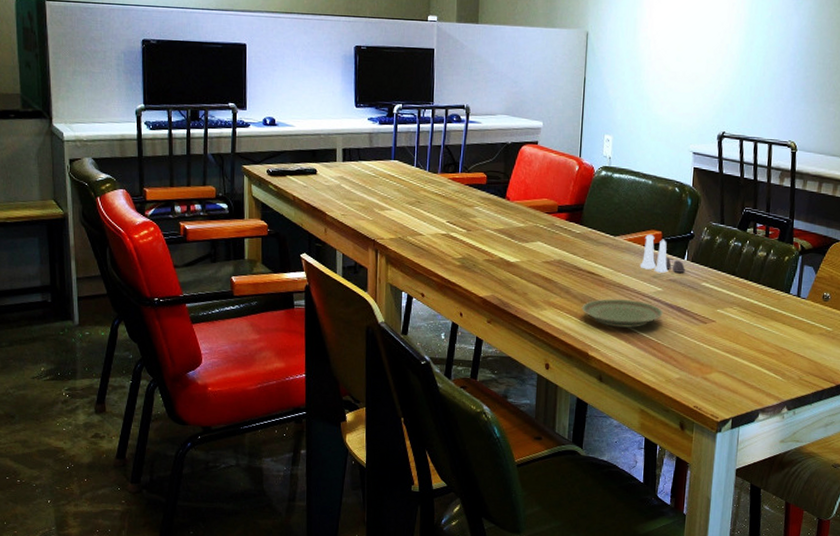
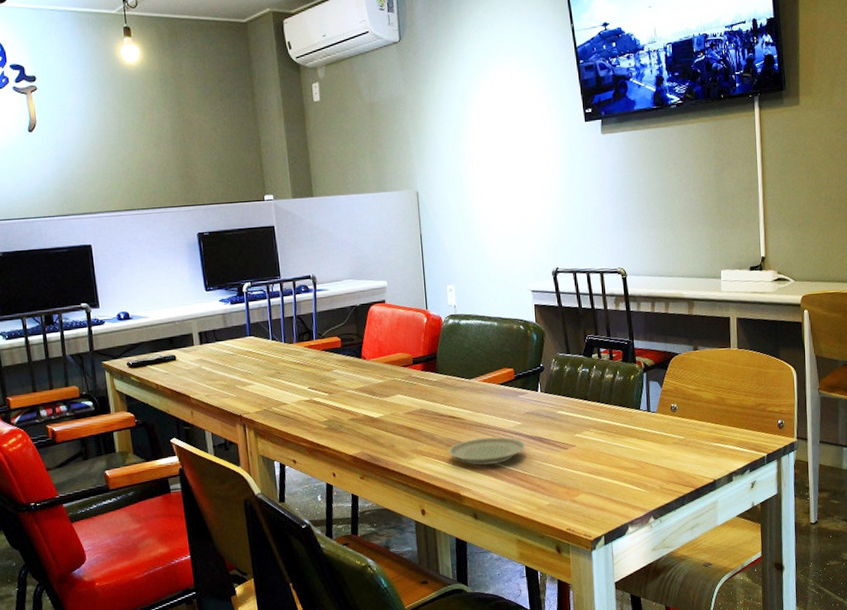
salt and pepper shaker set: present [639,234,686,273] -> none [497,372,541,408]

